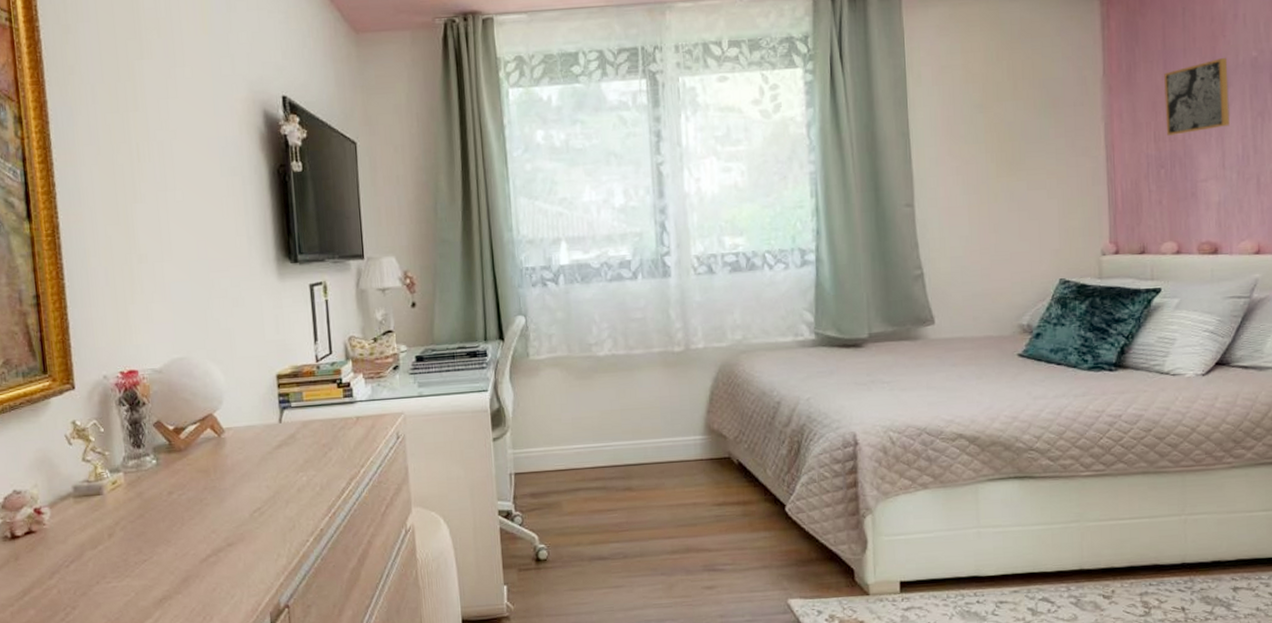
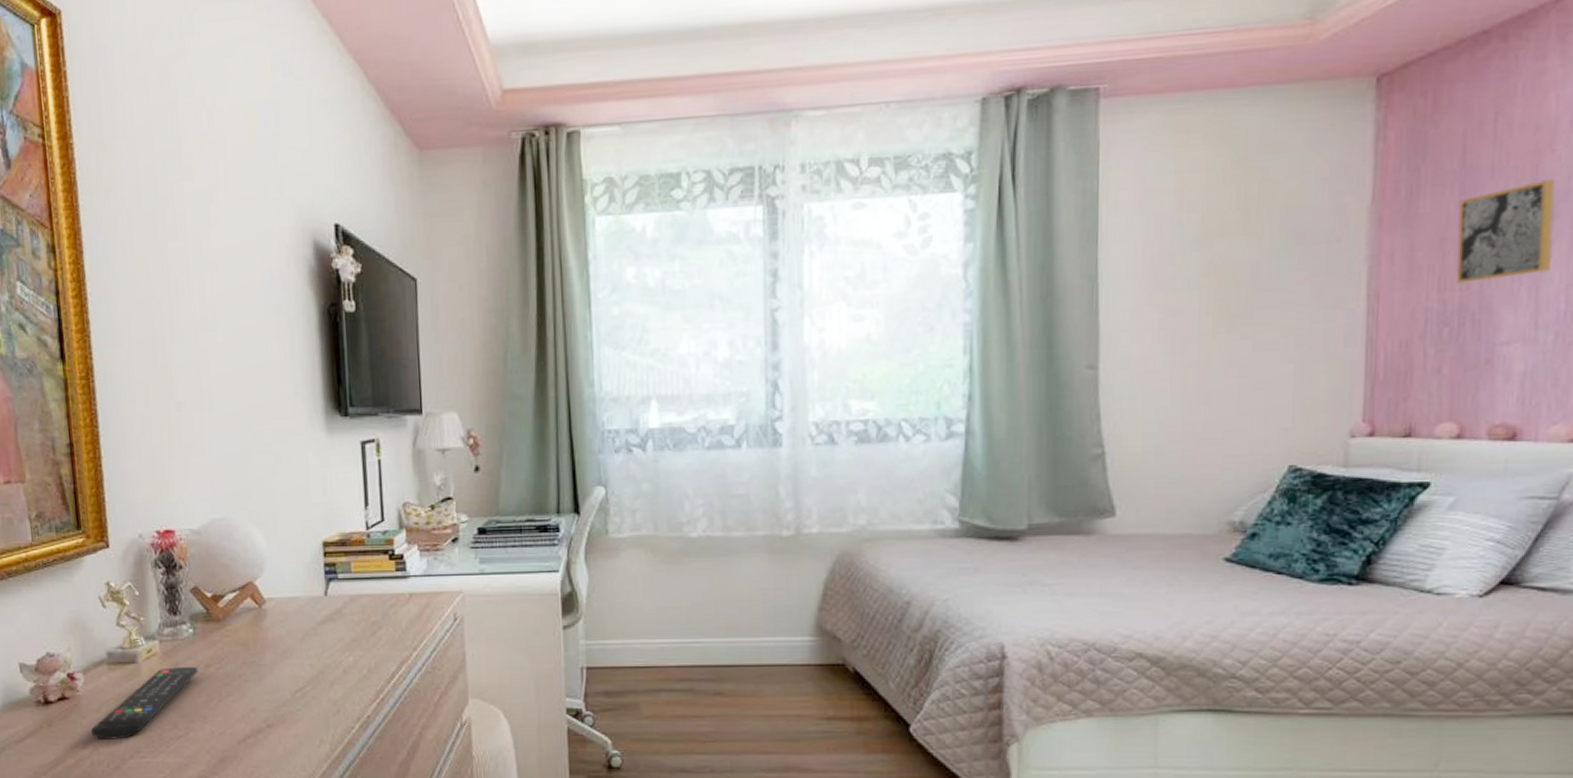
remote control: none [58,495,162,568] -> present [91,667,198,739]

